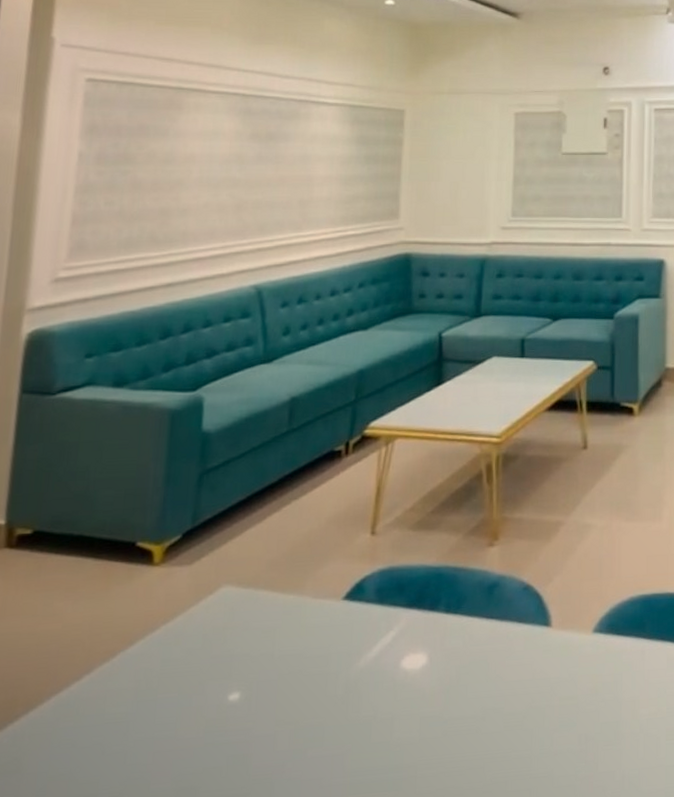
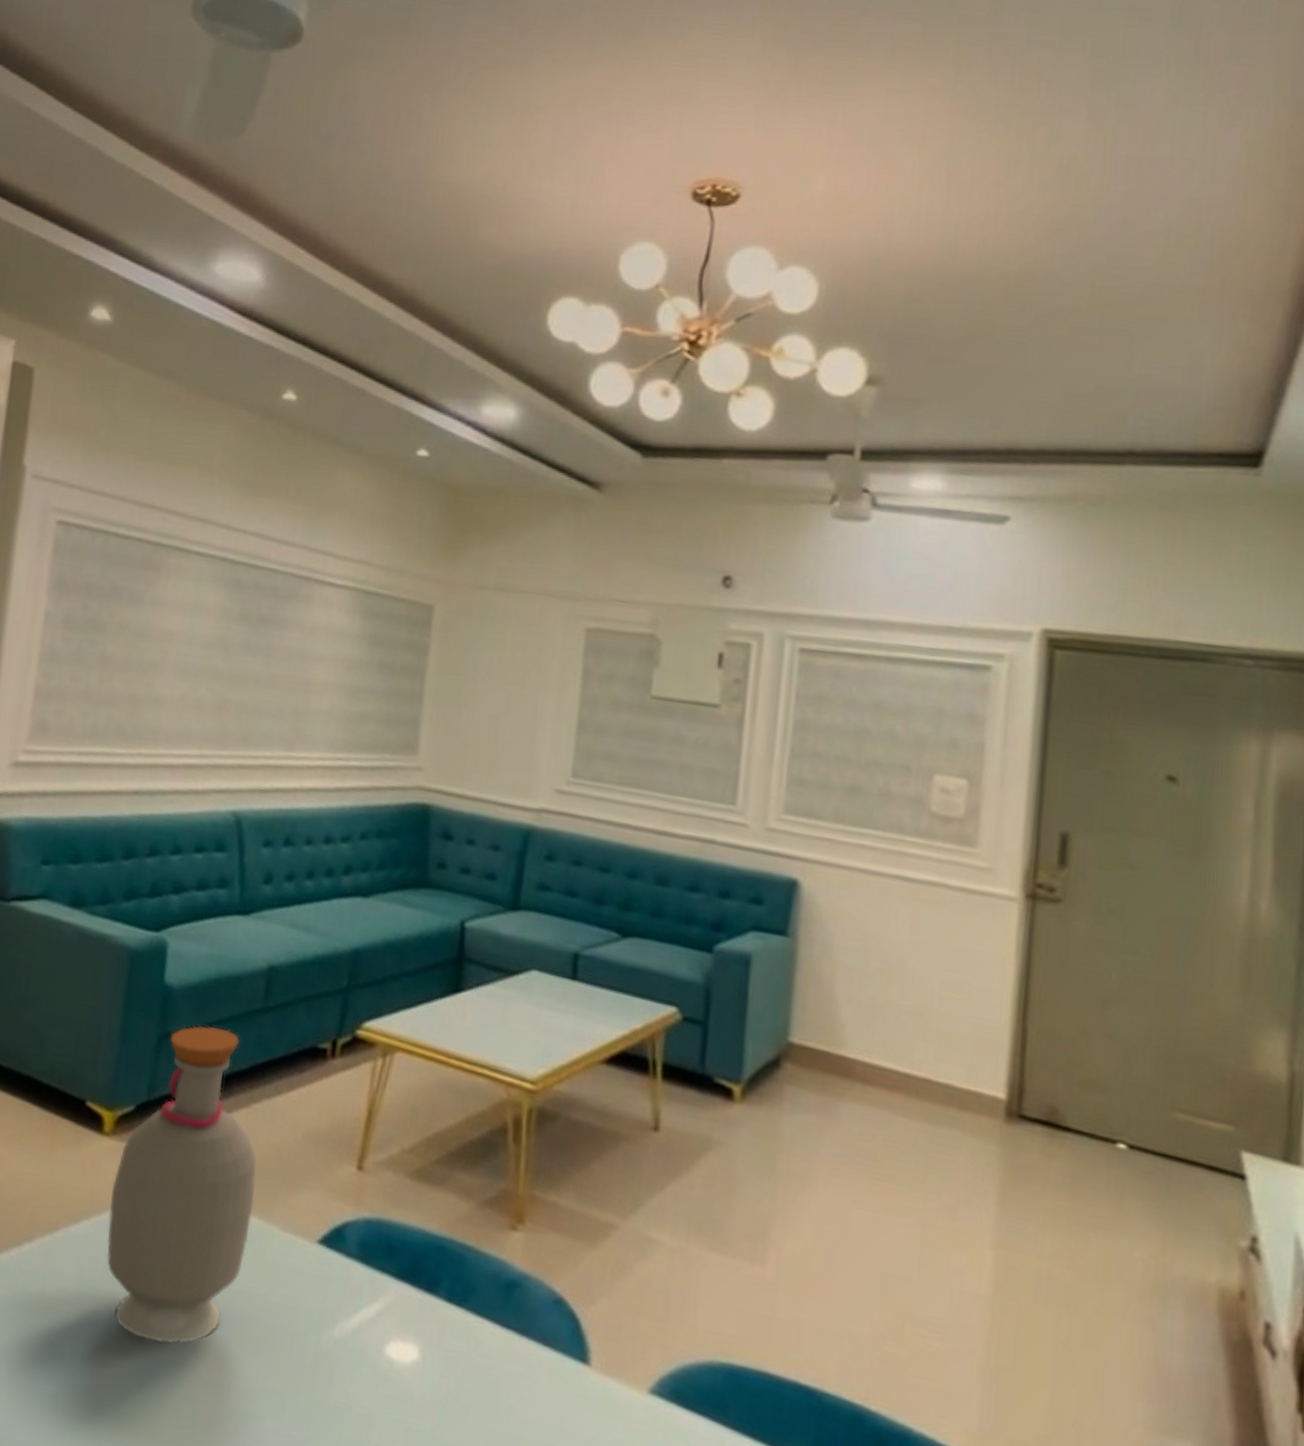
bottle: none [162,454,290,722] -> present [107,1025,257,1344]

